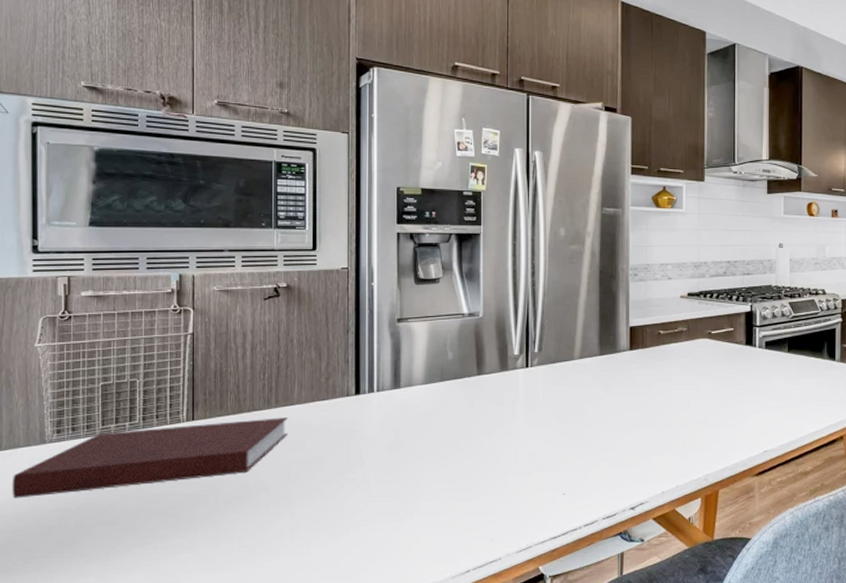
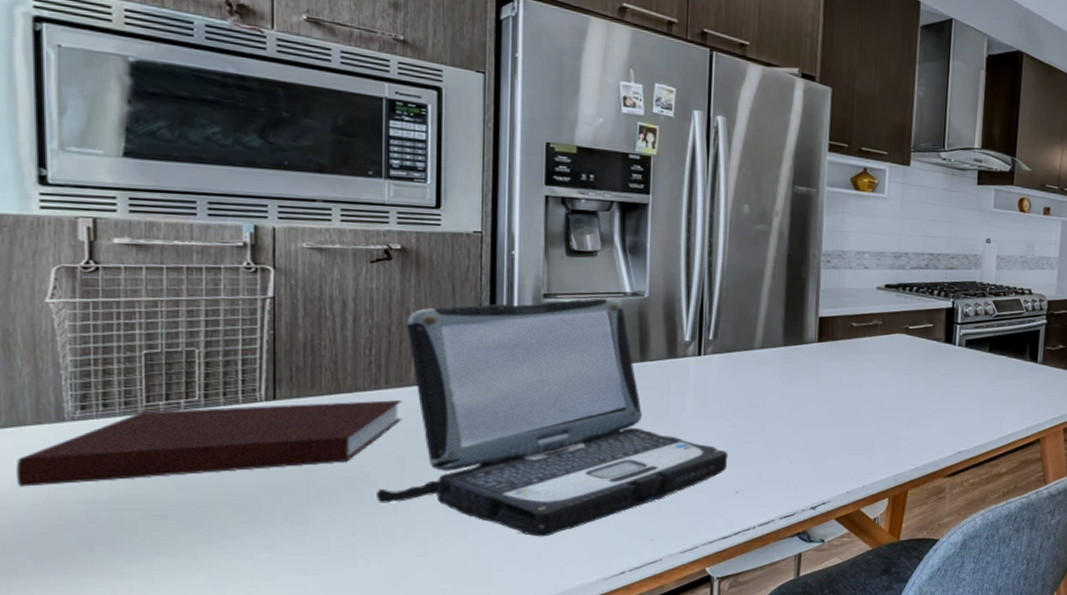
laptop: none [270,320,555,538] -> present [377,298,728,537]

